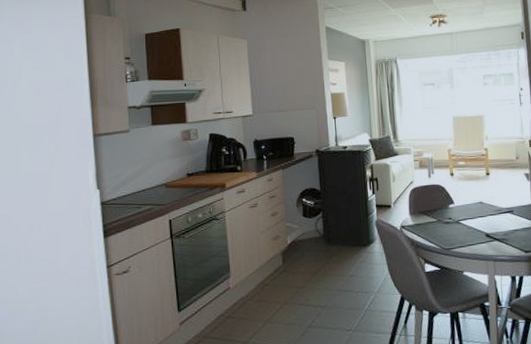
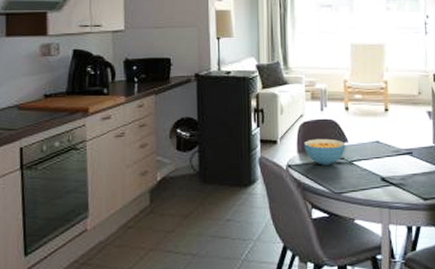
cereal bowl: none [415,201,452,225] -> present [304,138,345,165]

